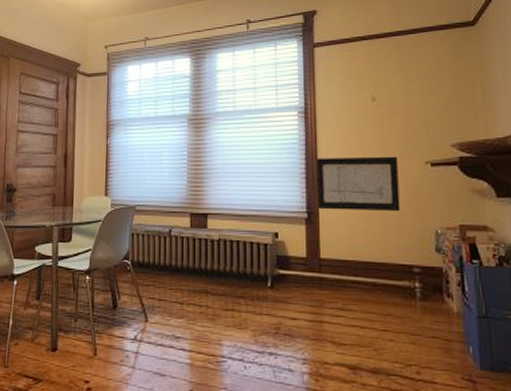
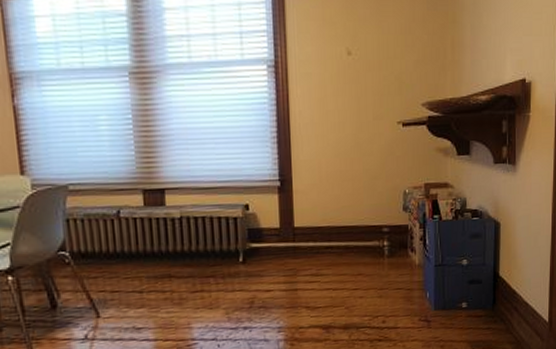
wall art: present [316,156,400,212] -> none [288,116,373,177]

